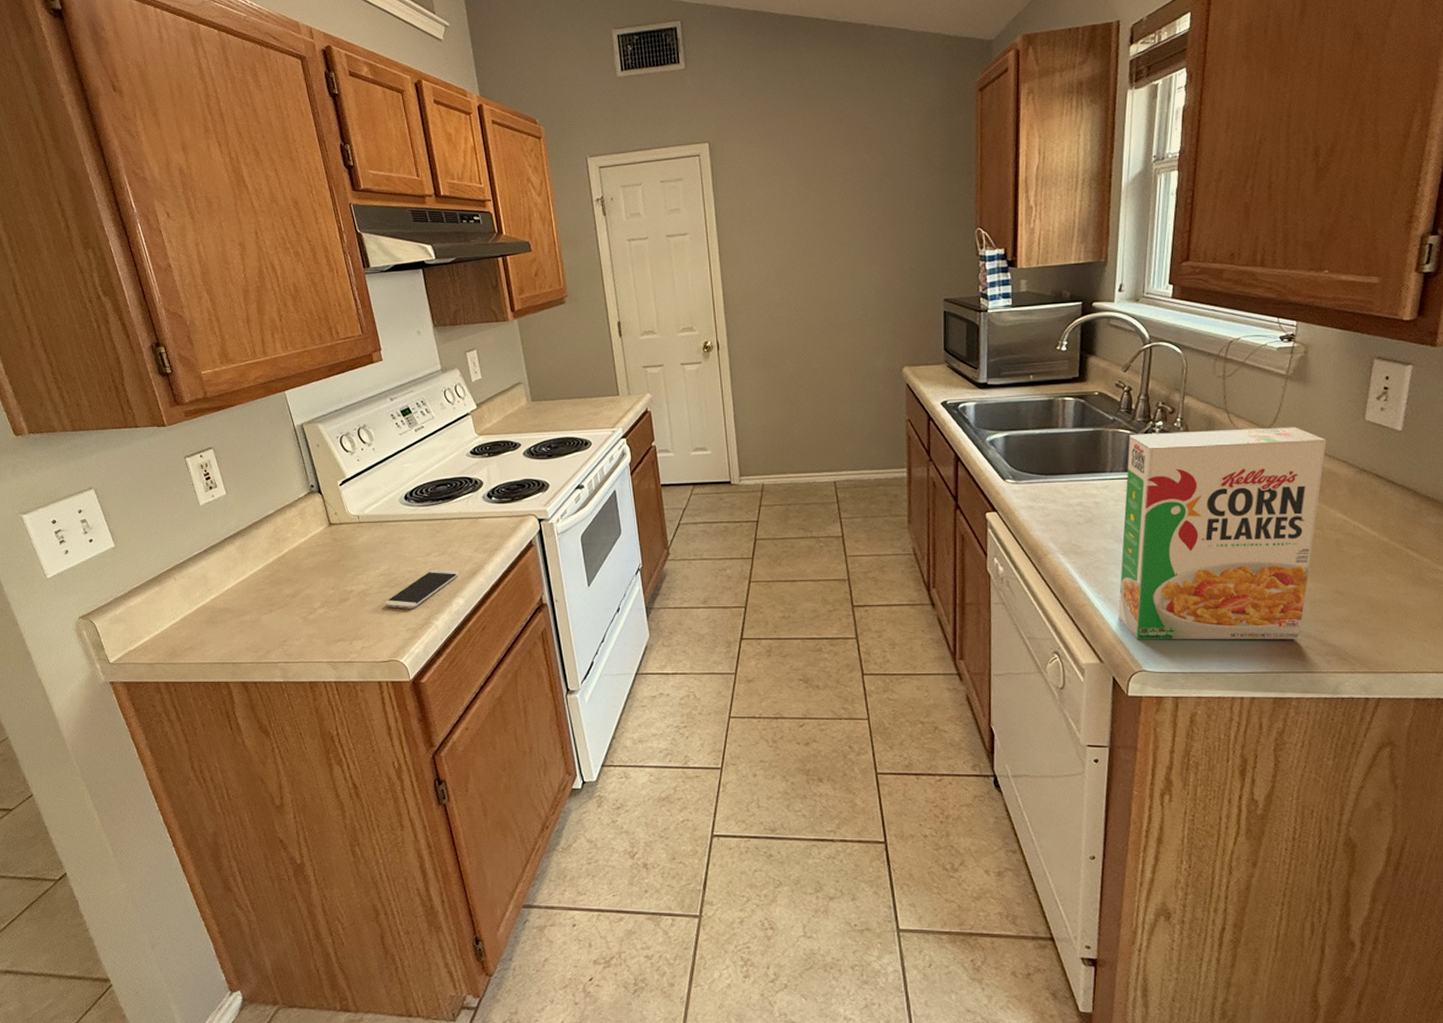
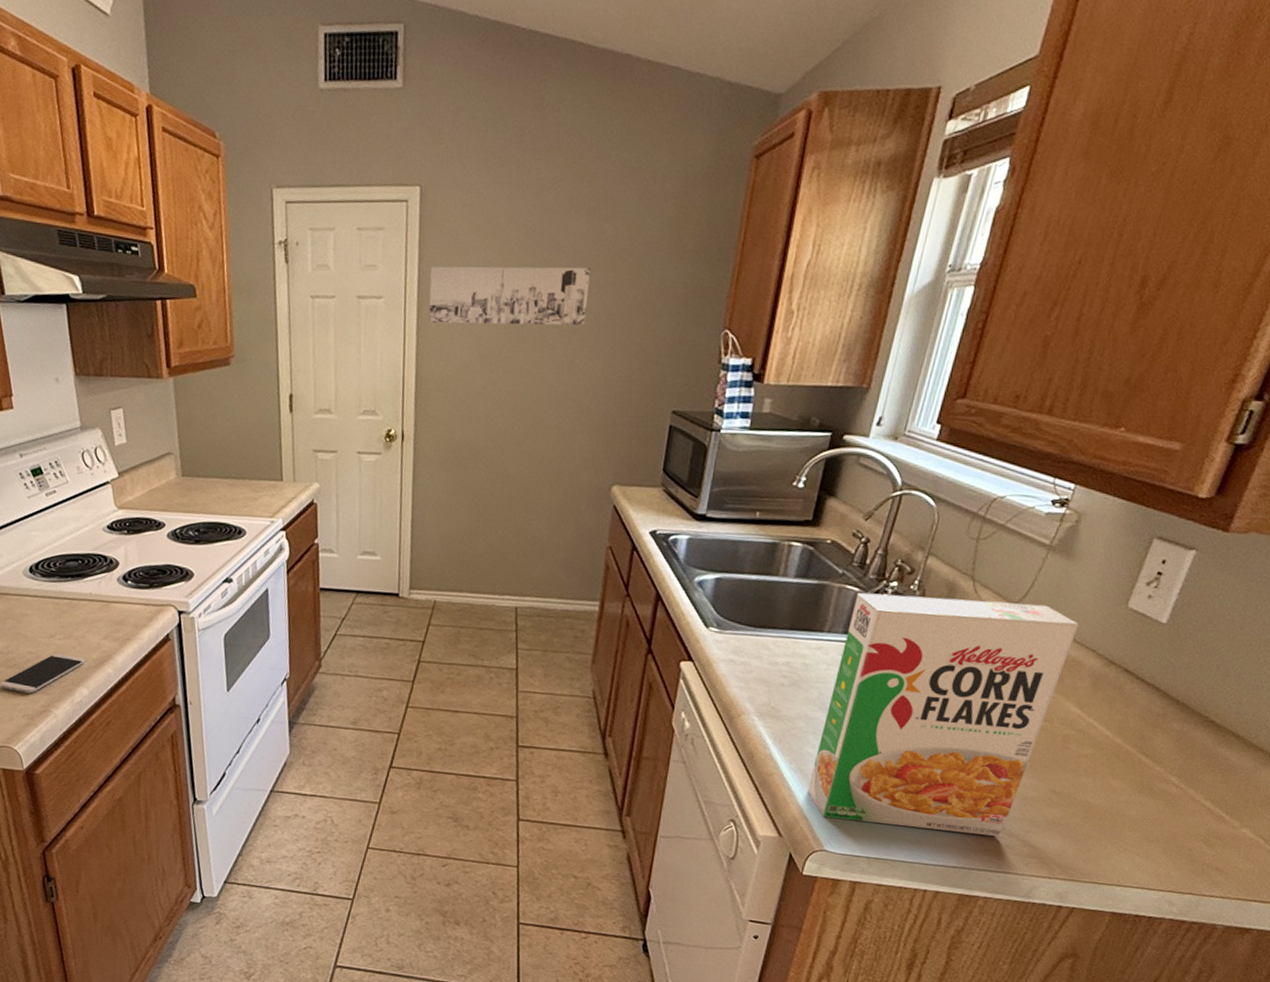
wall art: none [725,191,860,251] -> present [428,266,591,326]

